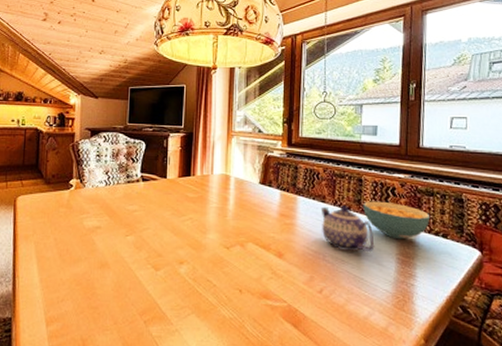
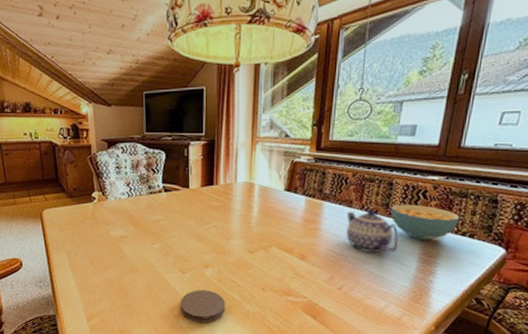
coaster: none [150,290,200,331] -> present [180,290,226,323]

